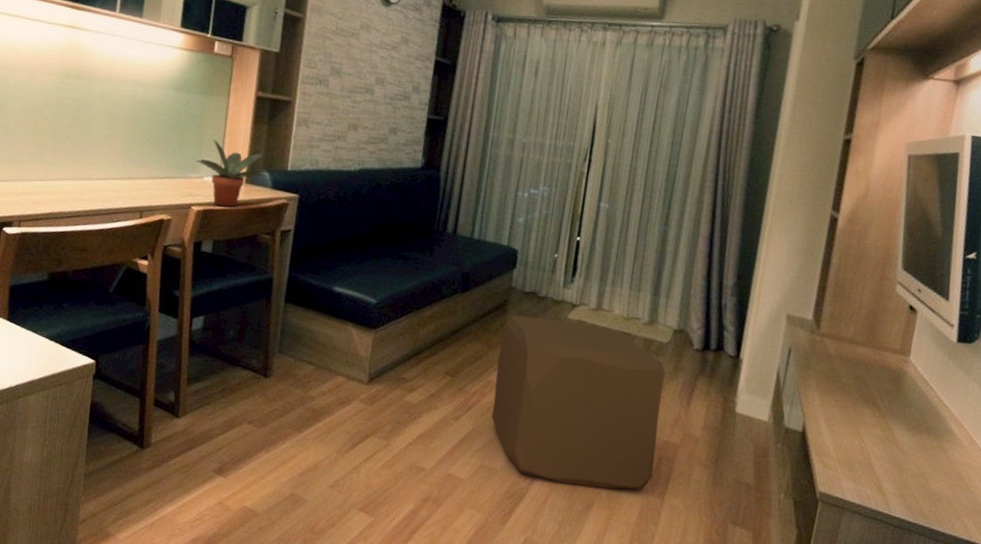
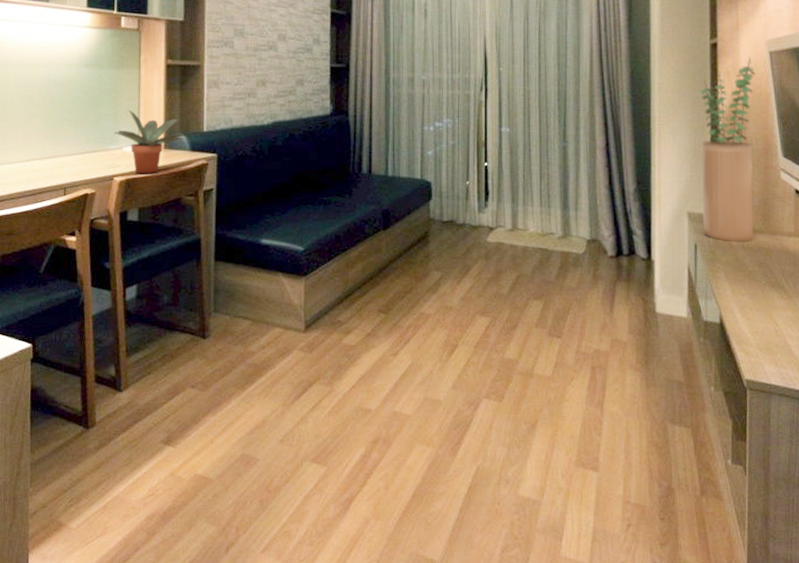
pouf: present [491,315,666,491] -> none [427,244,588,406]
vase: none [800,158,889,353] -> present [700,57,756,242]

